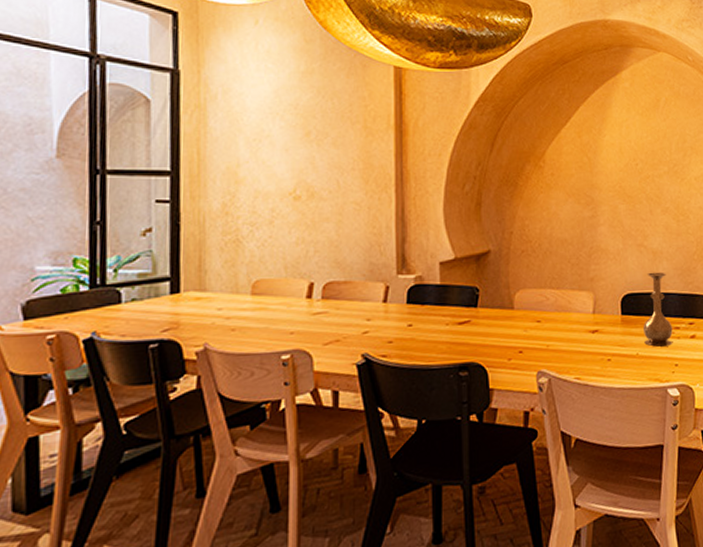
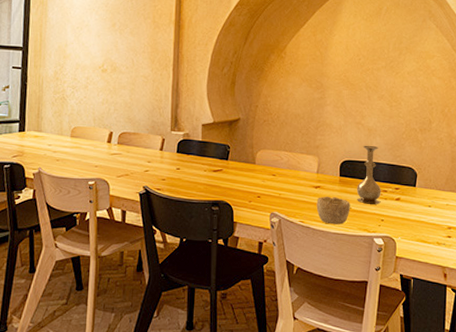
bowl: none [594,341,637,378] -> present [316,196,350,225]

